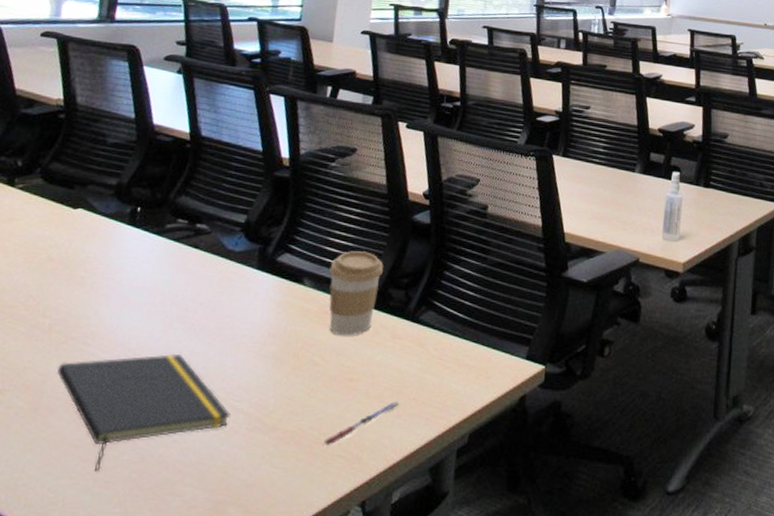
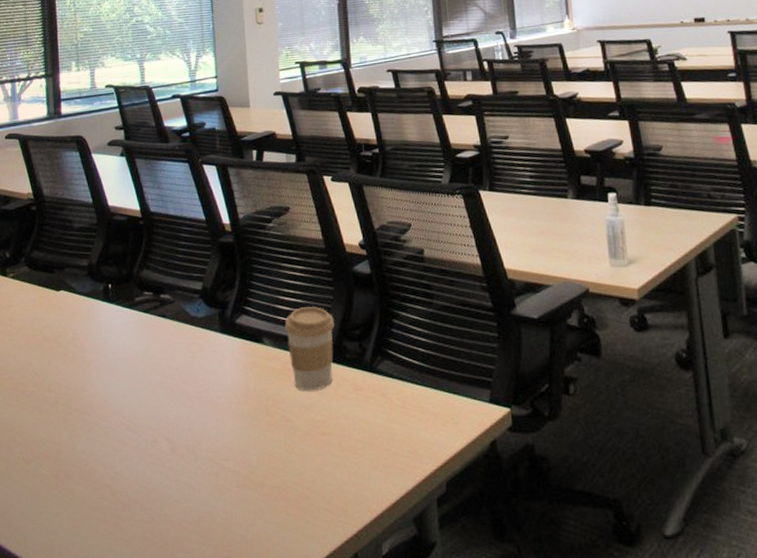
notepad: present [57,354,231,471] -> none [68,419,220,531]
pen: present [323,401,400,446] -> none [308,453,373,500]

